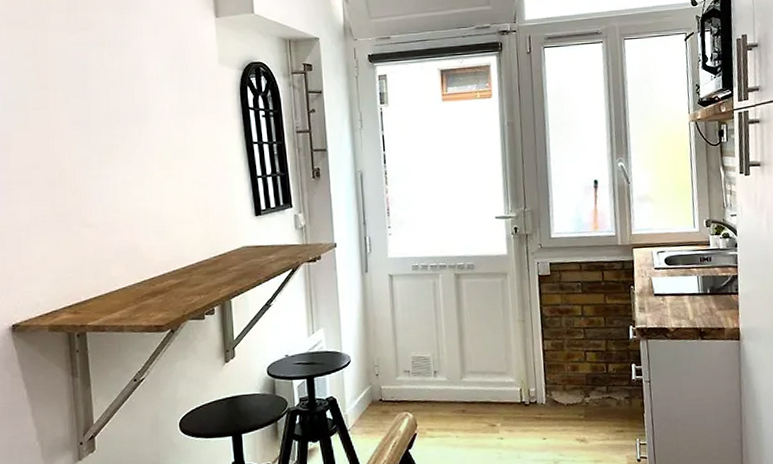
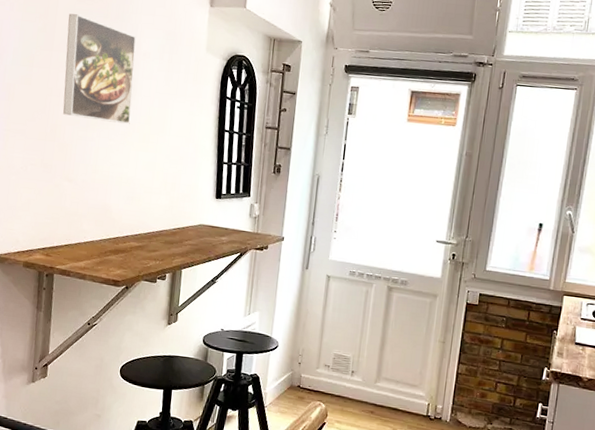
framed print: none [60,47,148,156] -> present [63,13,137,124]

